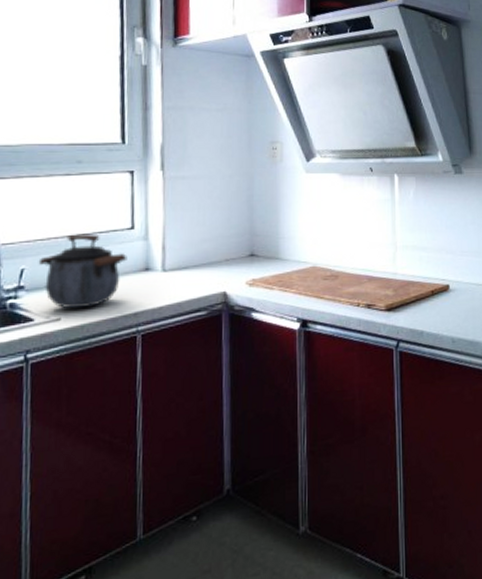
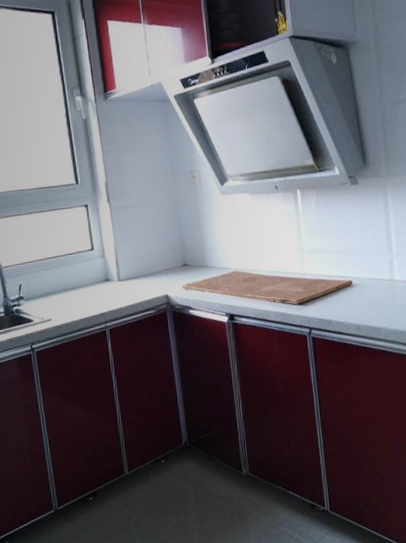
kettle: present [38,233,127,309] -> none [30,255,92,312]

